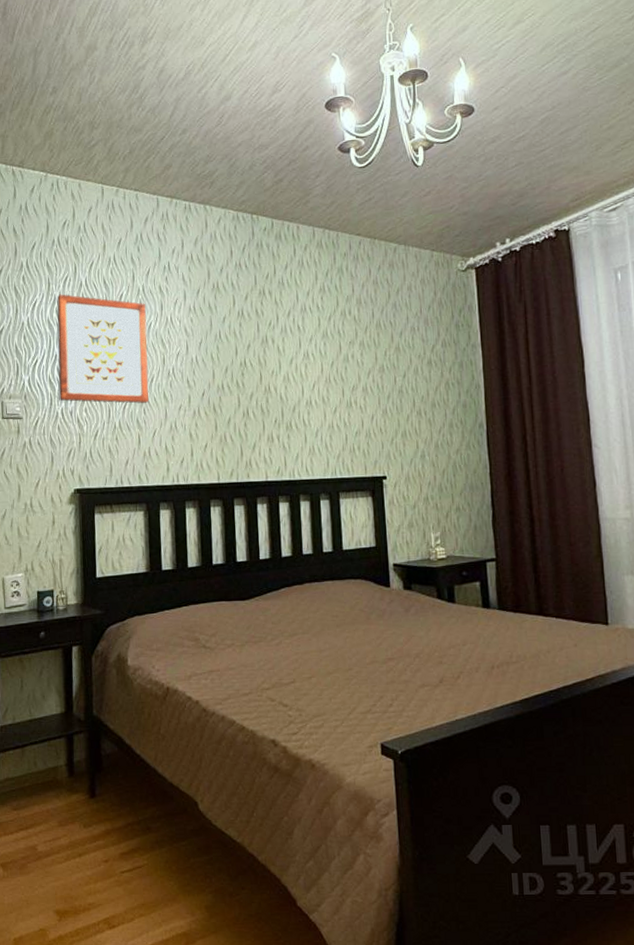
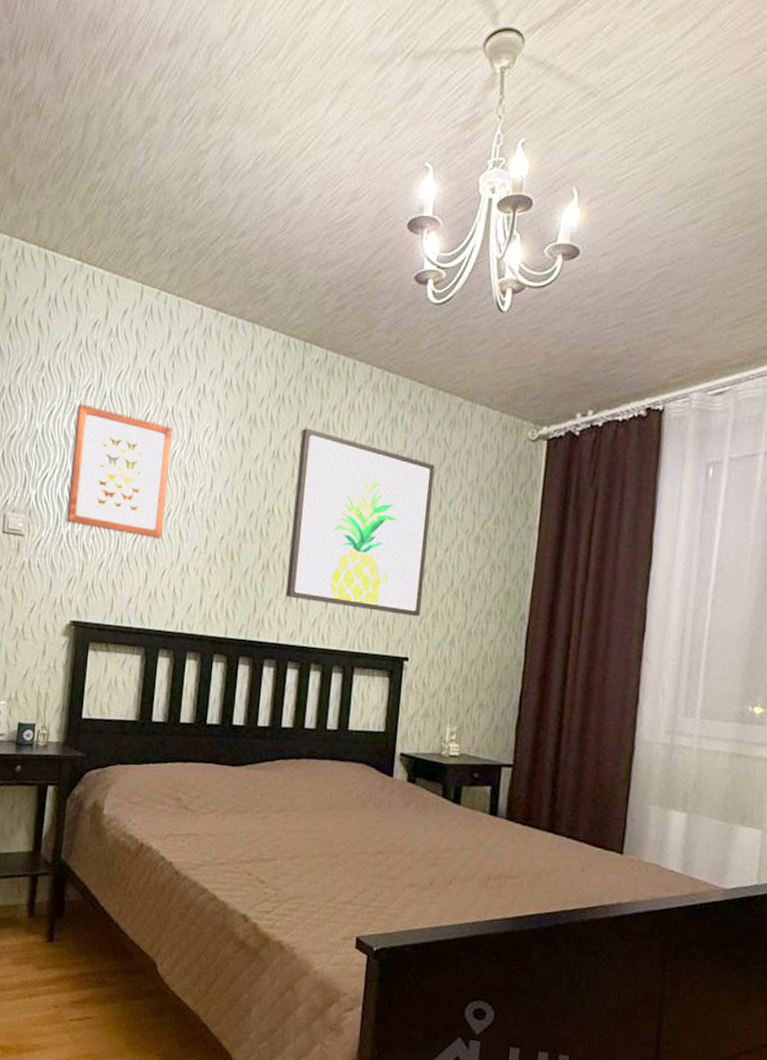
wall art: none [260,287,391,439] -> present [285,428,436,617]

